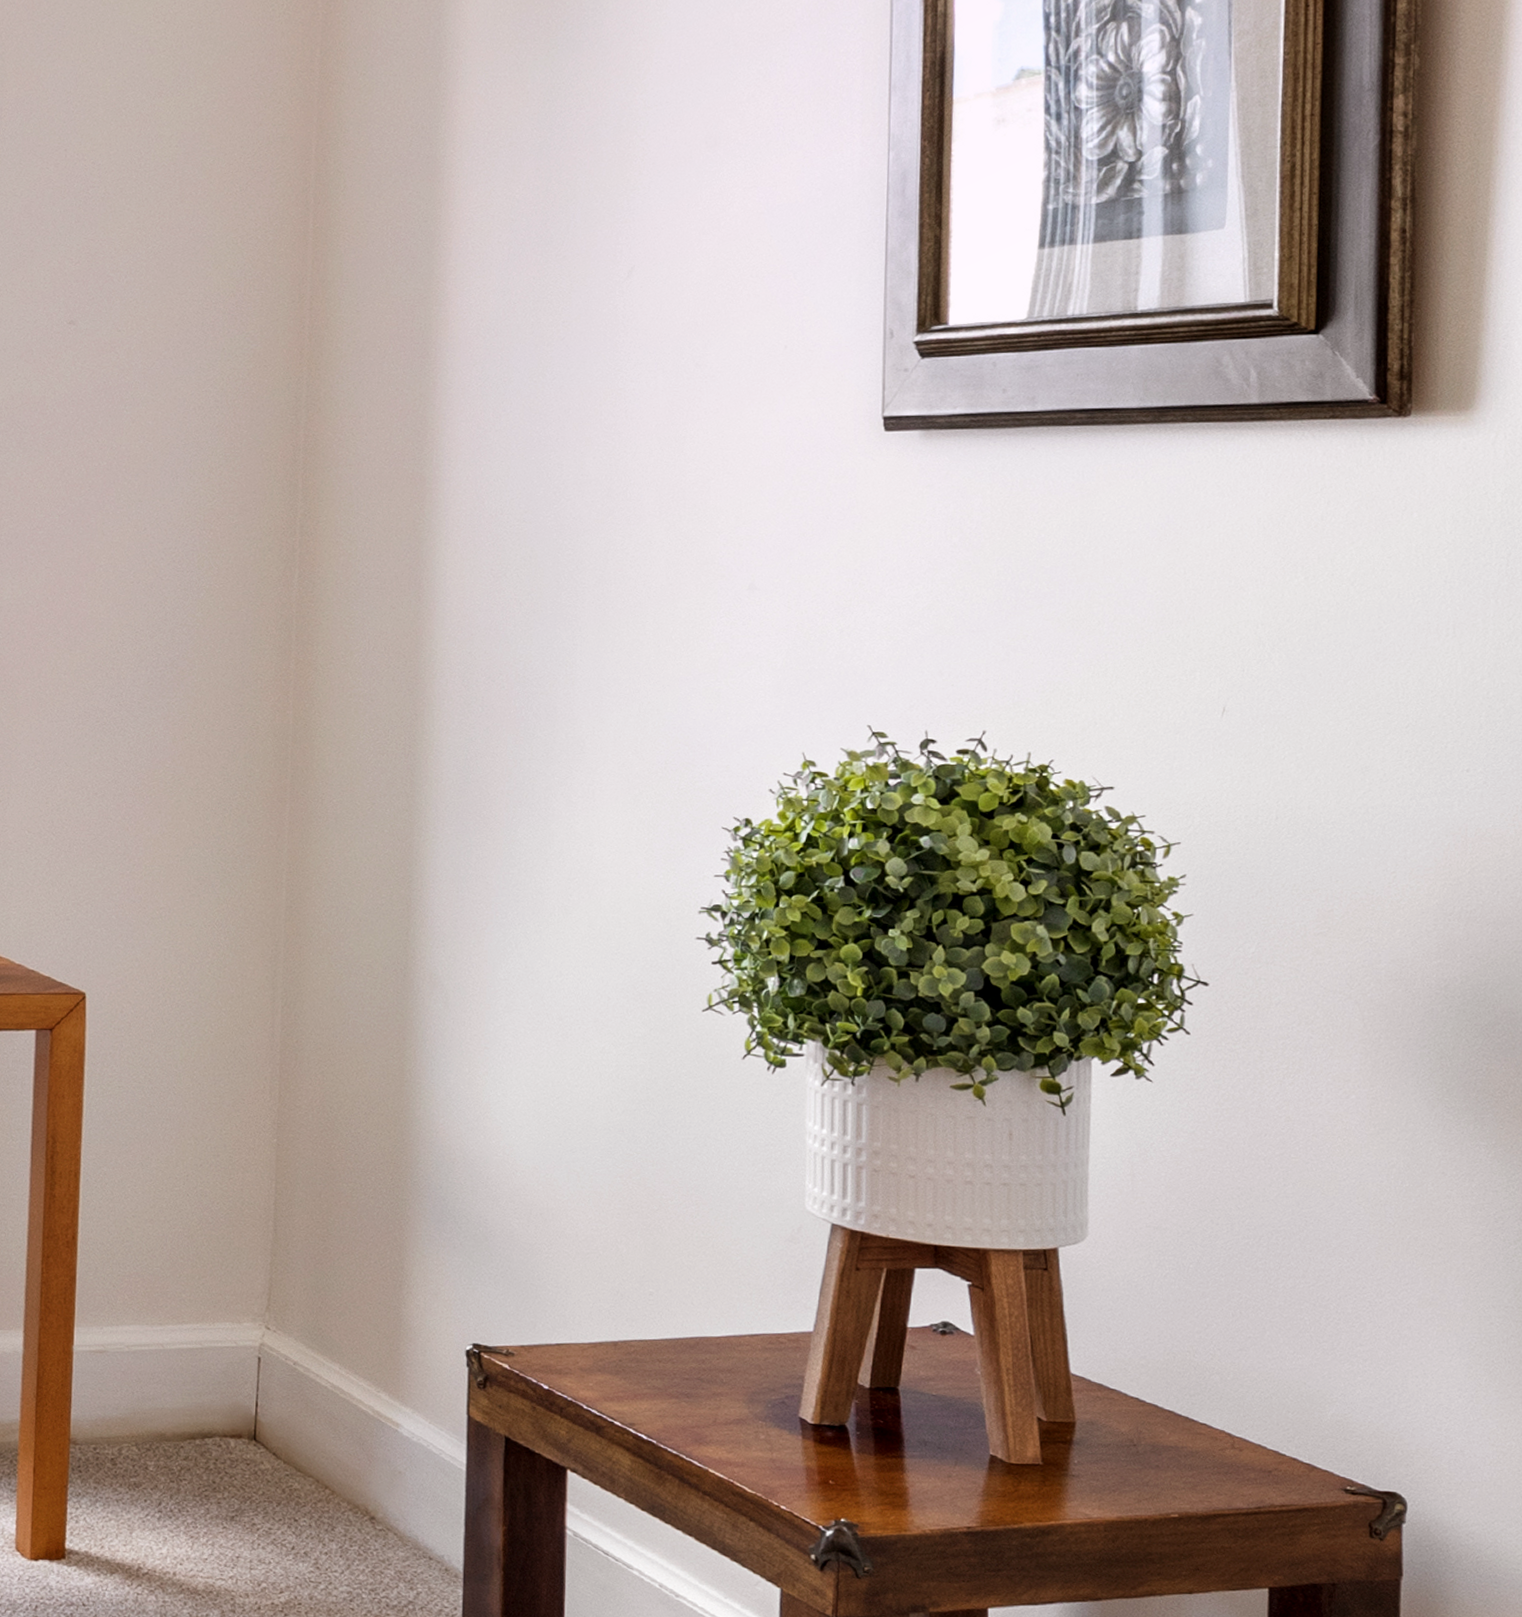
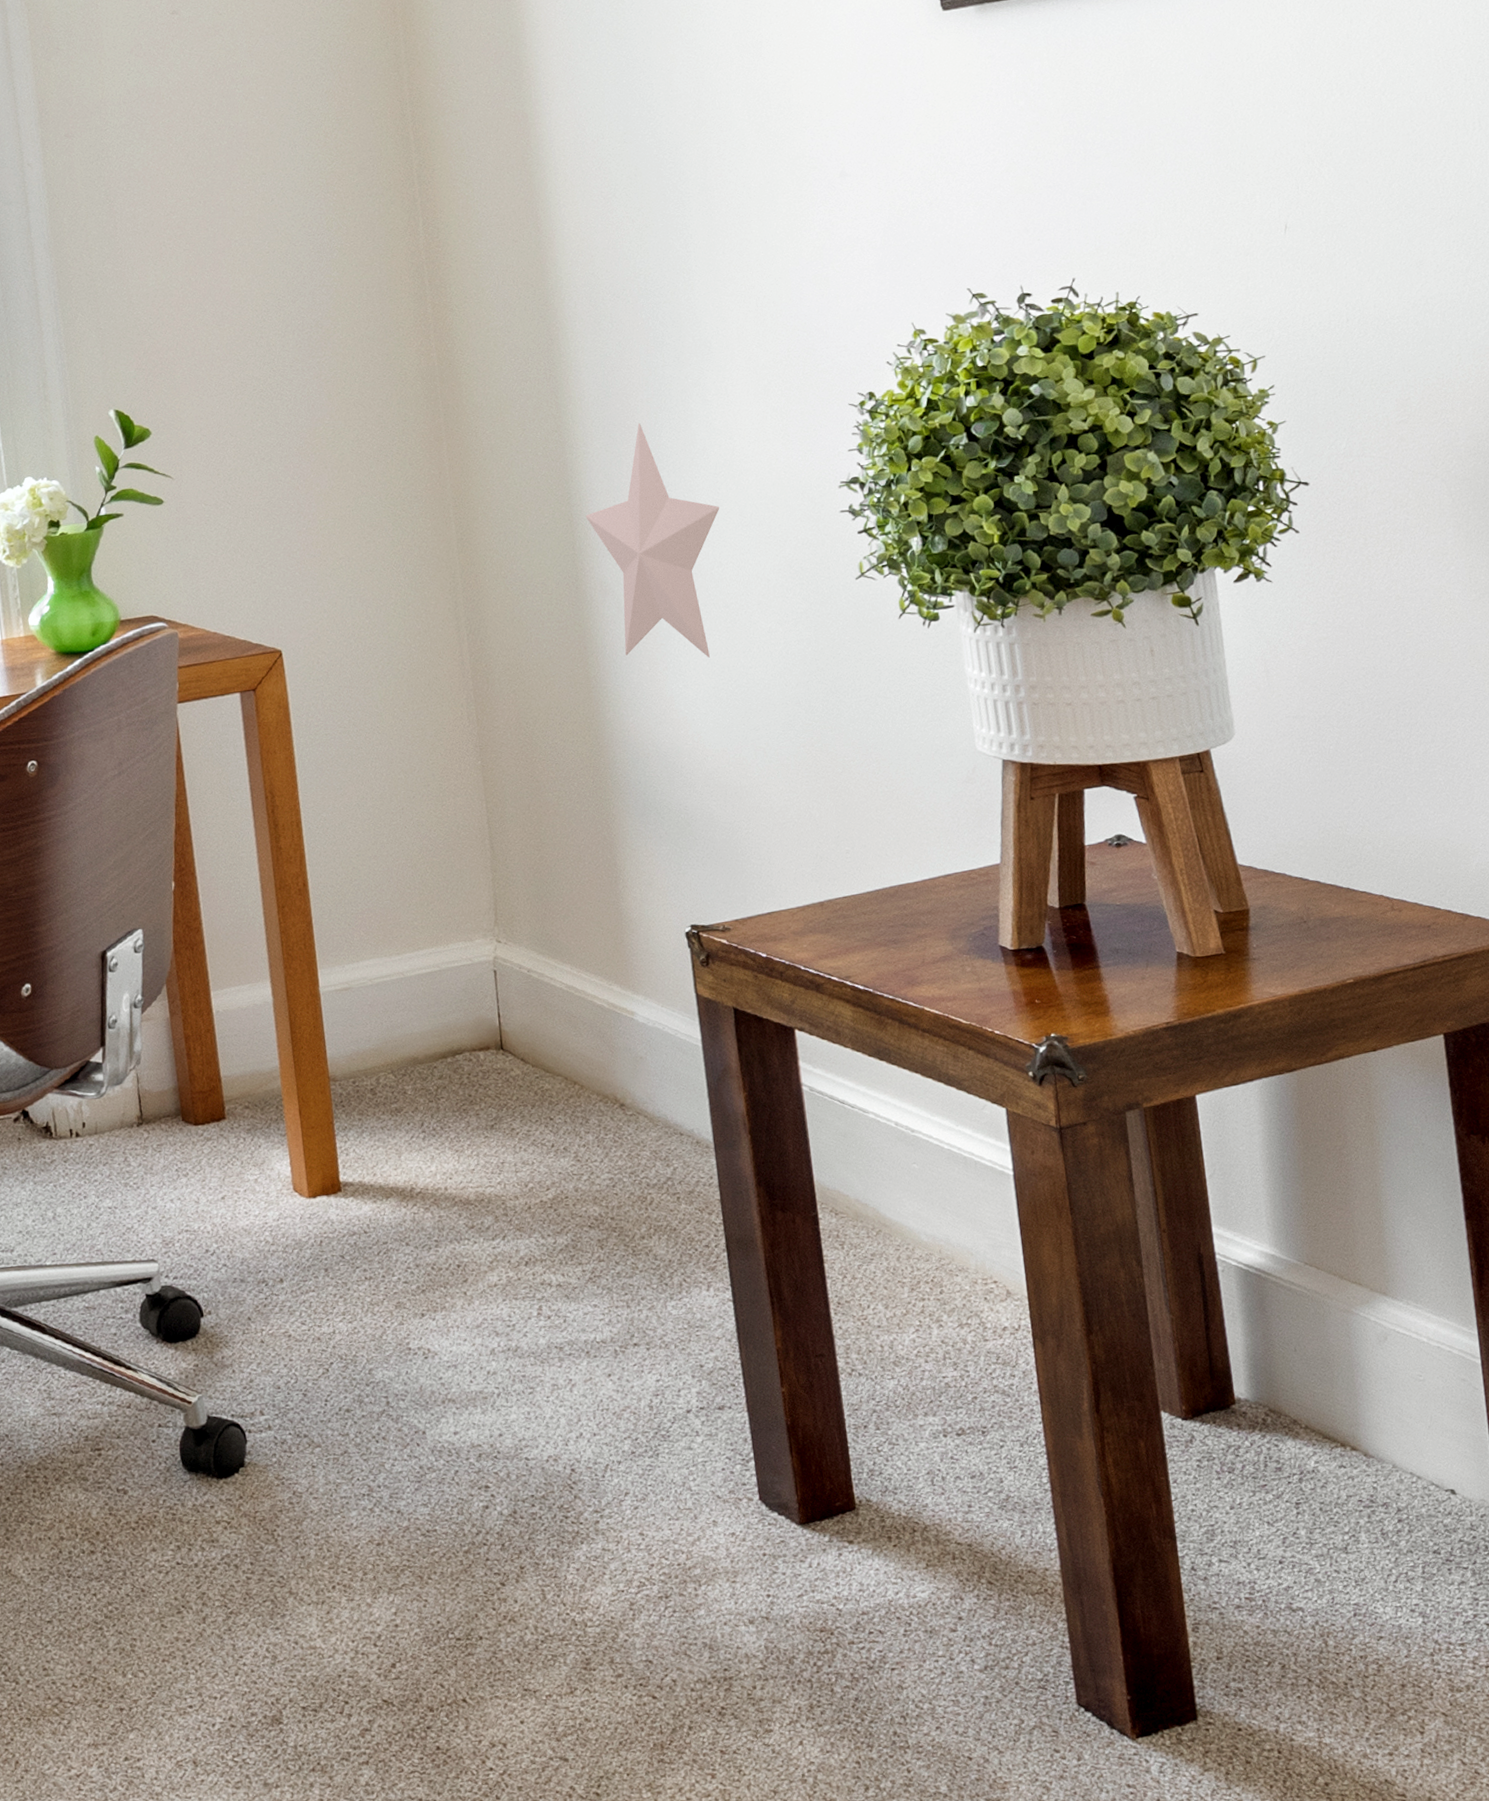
decorative star: none [425,815,568,1069] -> present [585,423,720,658]

